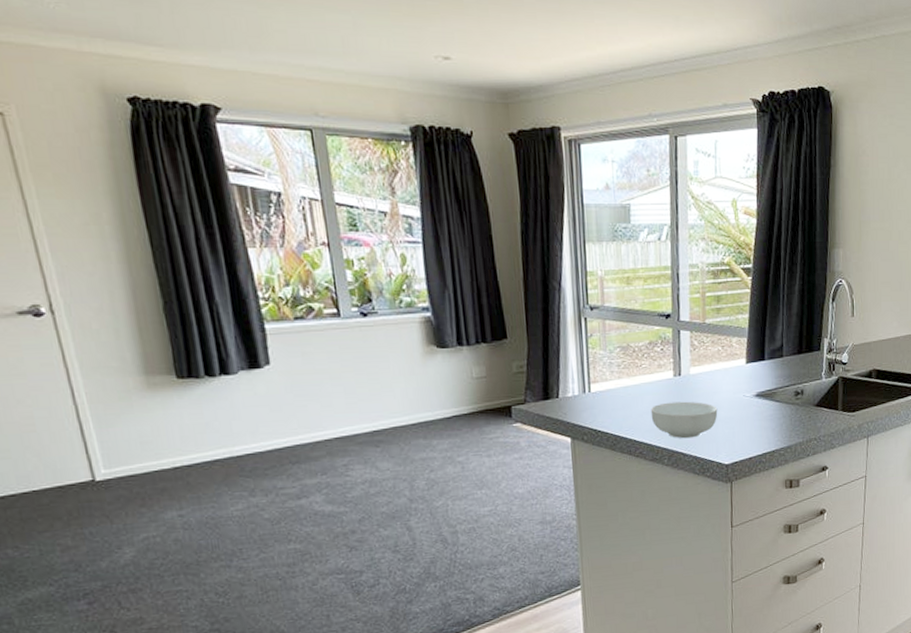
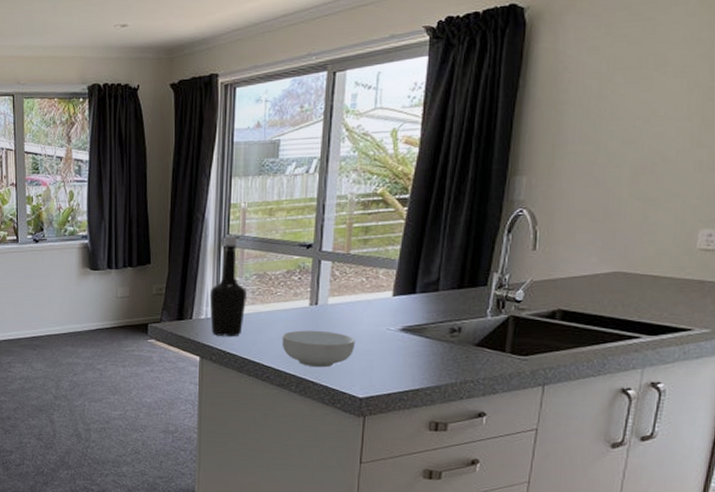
bottle: none [574,306,613,415] -> present [209,236,247,337]

